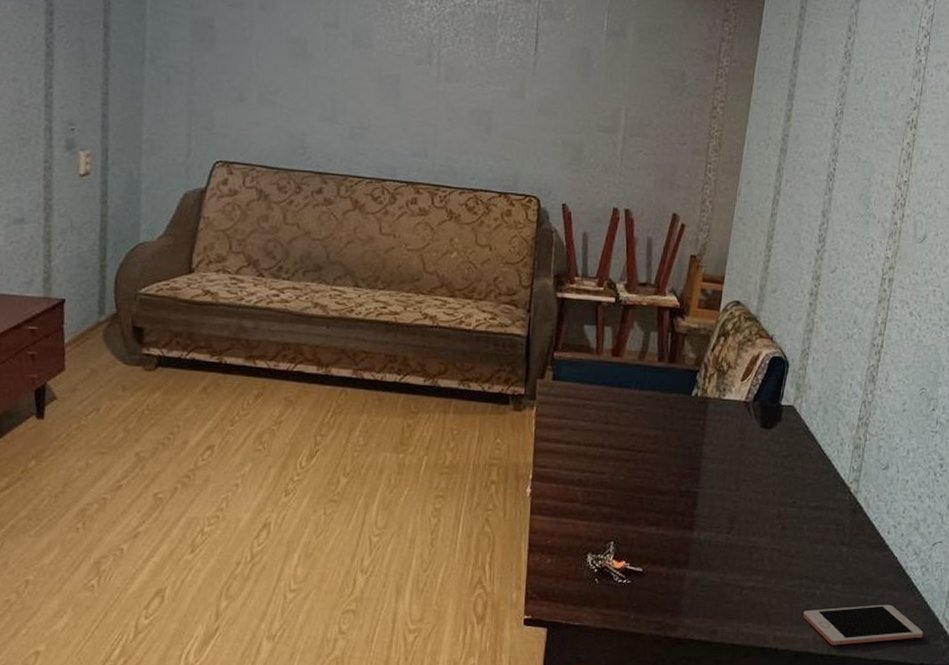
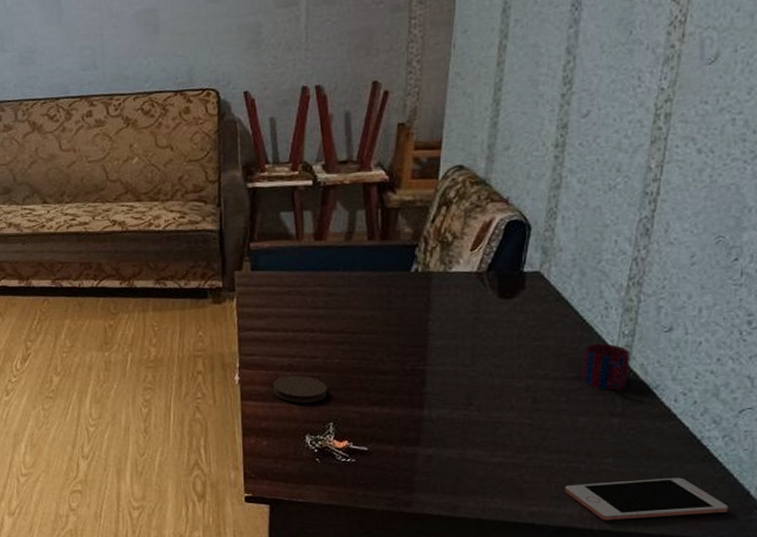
coaster: none [561,491,612,520] -> present [273,375,328,403]
mug: none [820,476,858,521] -> present [581,343,631,391]

